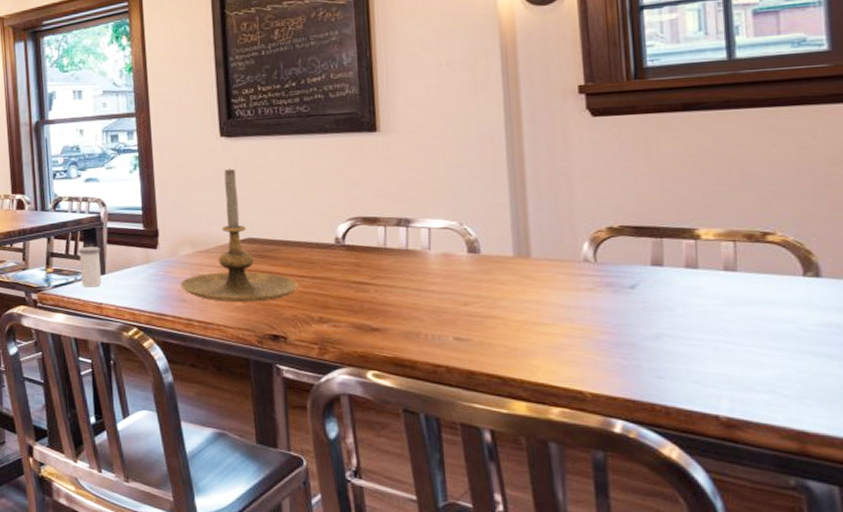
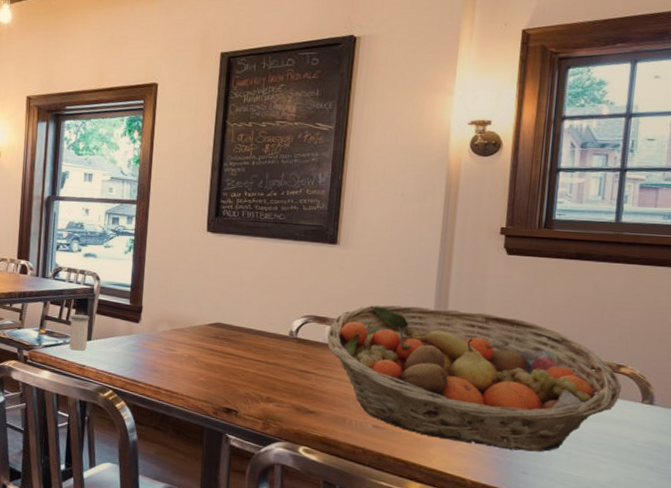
candle holder: present [180,168,299,303] -> none [155,260,254,379]
fruit basket: none [380,189,772,351] -> present [327,305,621,452]

